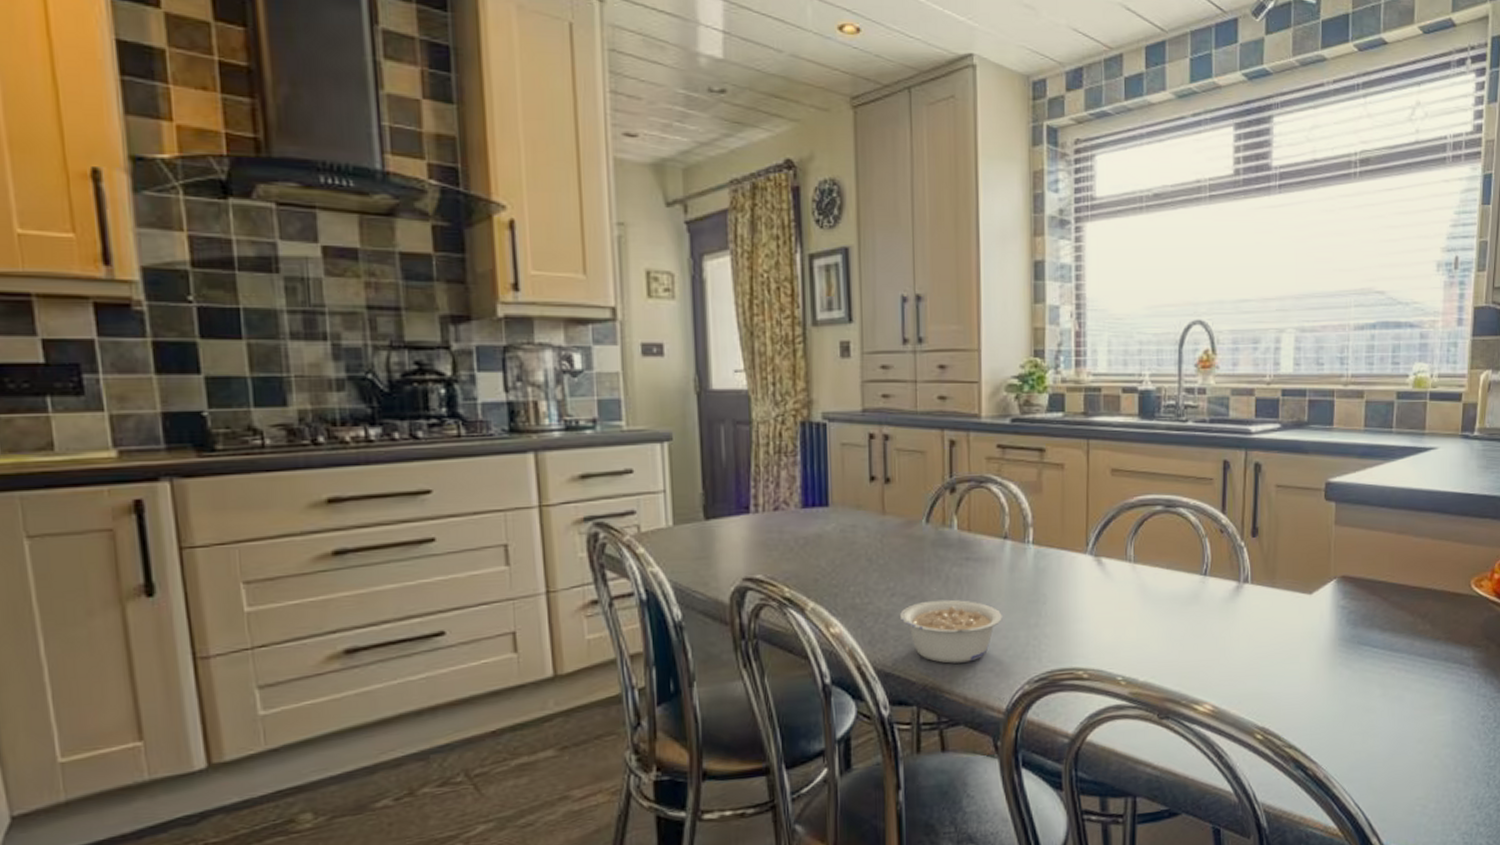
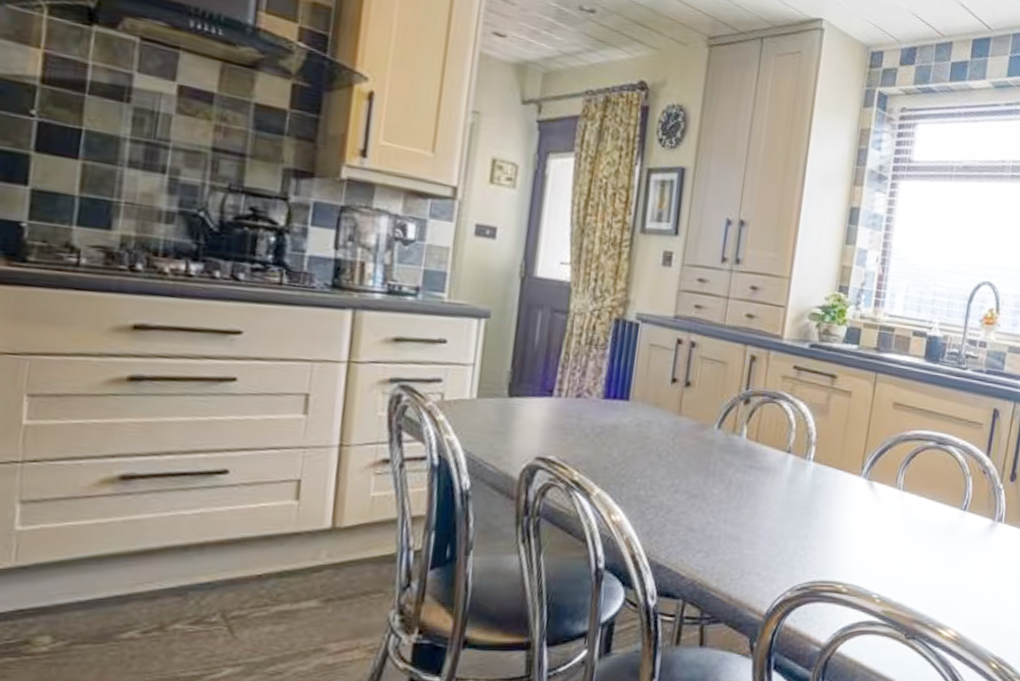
legume: present [900,599,1002,664] -> none [680,501,776,564]

